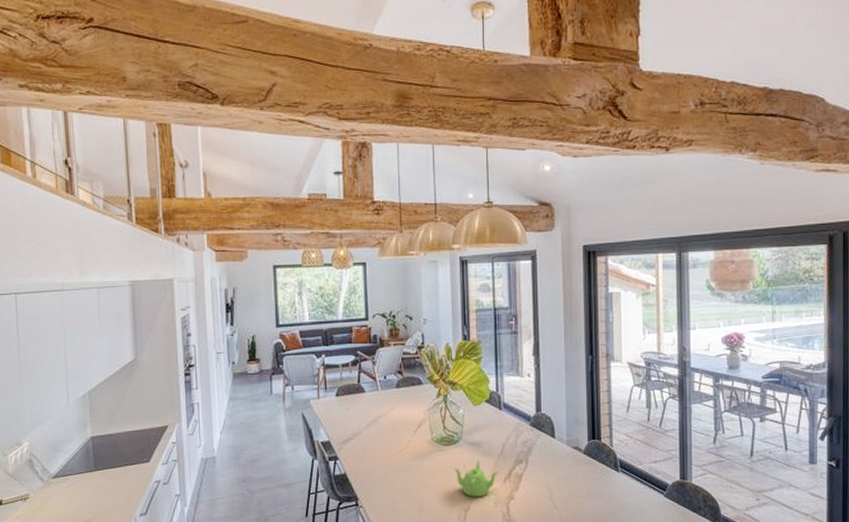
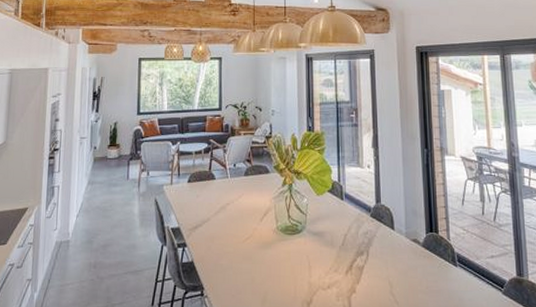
teapot: present [453,461,499,497] -> none [297,252,340,289]

